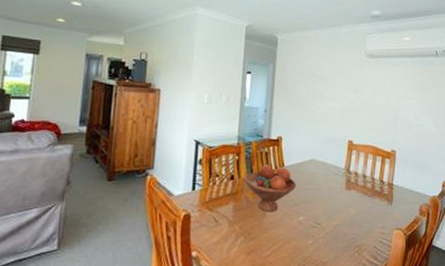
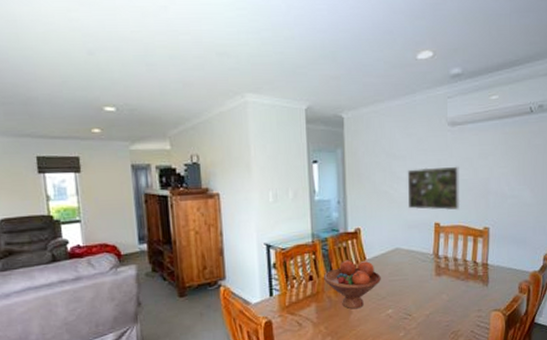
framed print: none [326,90,373,132] -> present [407,166,461,211]

